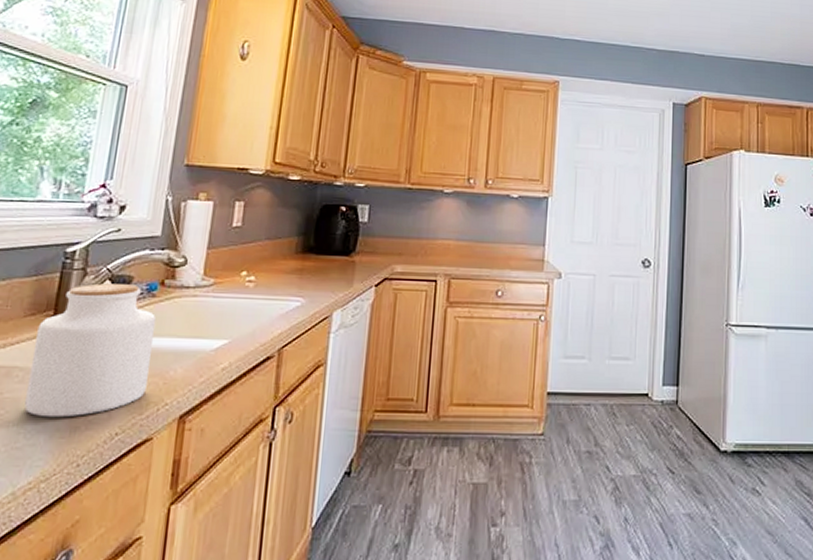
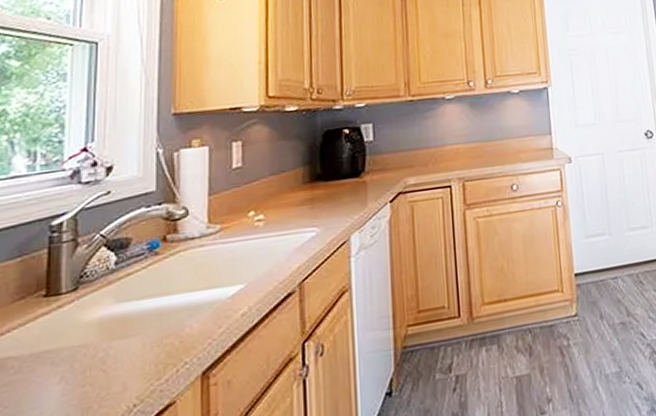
jar: present [24,283,157,418] -> none [25,246,163,405]

